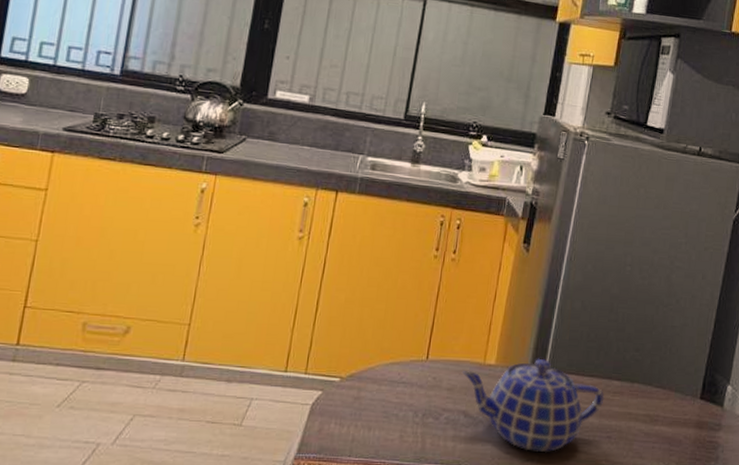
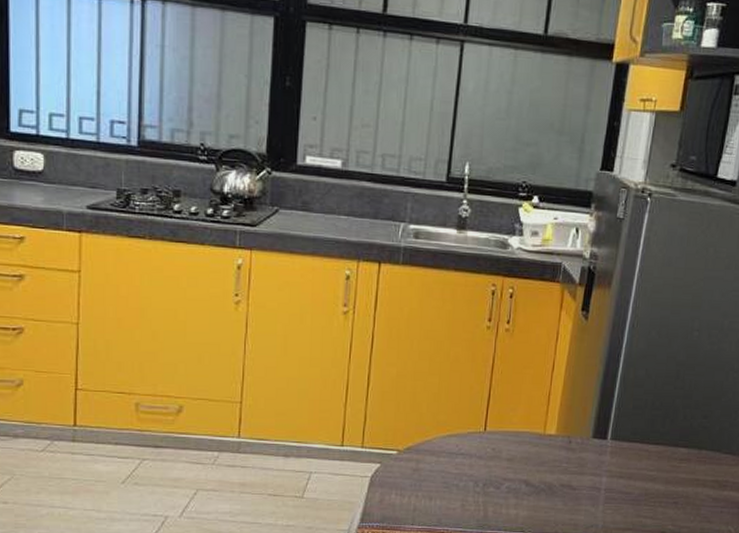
teapot: present [462,358,605,453] -> none [522,427,671,519]

